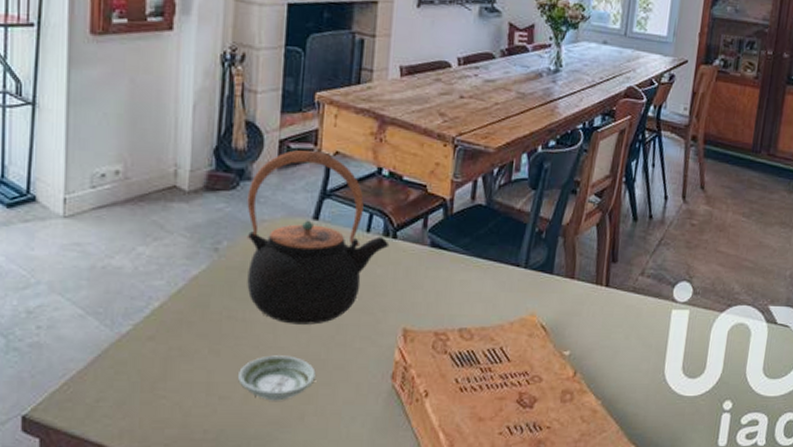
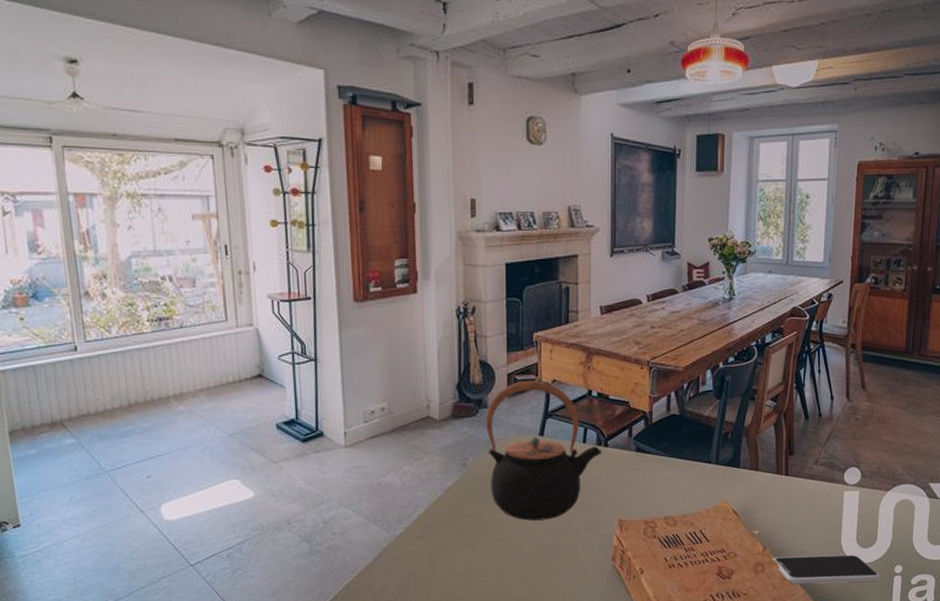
saucer: present [238,355,316,401] -> none [490,546,551,583]
smartphone: none [584,385,707,418] -> present [773,554,881,584]

